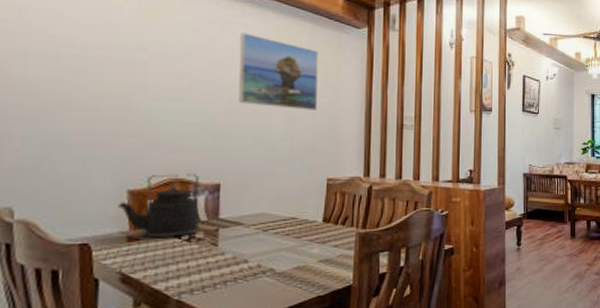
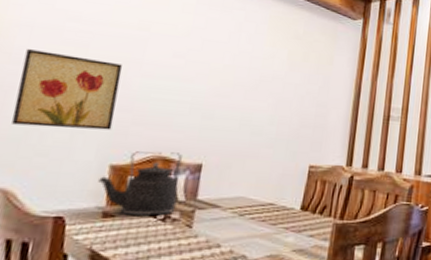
wall art: none [20,79,127,157] -> present [11,49,123,131]
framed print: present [238,33,319,110] -> none [230,17,313,97]

